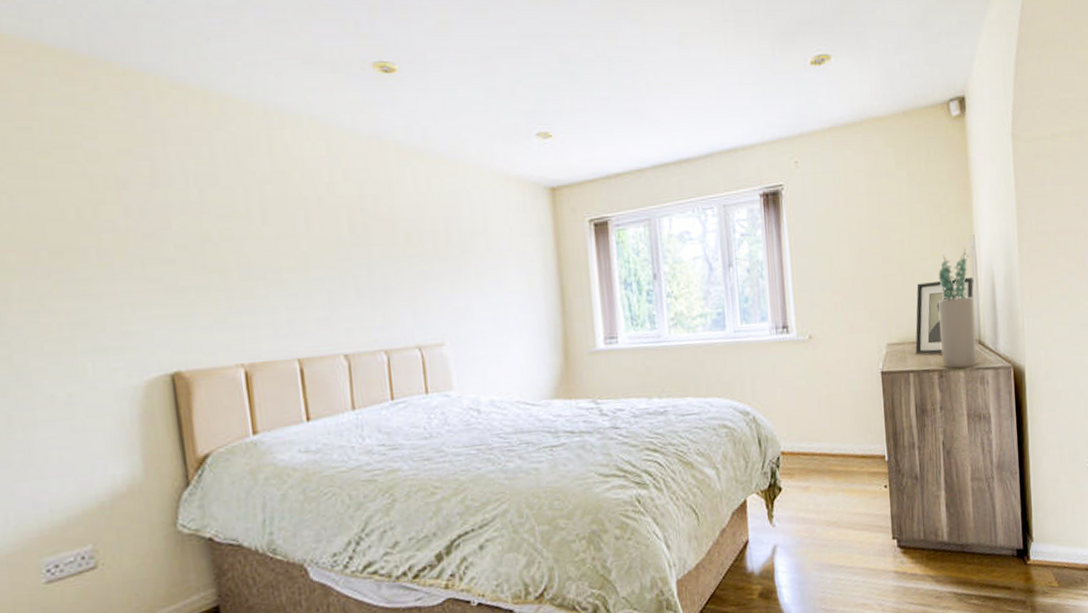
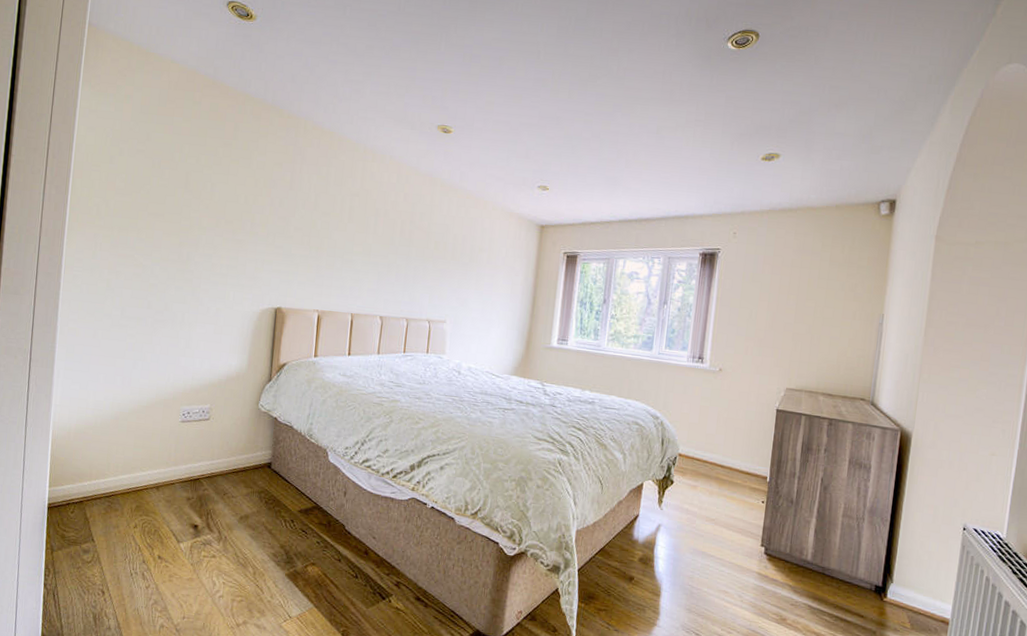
picture frame: present [915,276,975,355] -> none [810,345,877,406]
vase: present [938,248,978,369] -> none [833,323,876,424]

